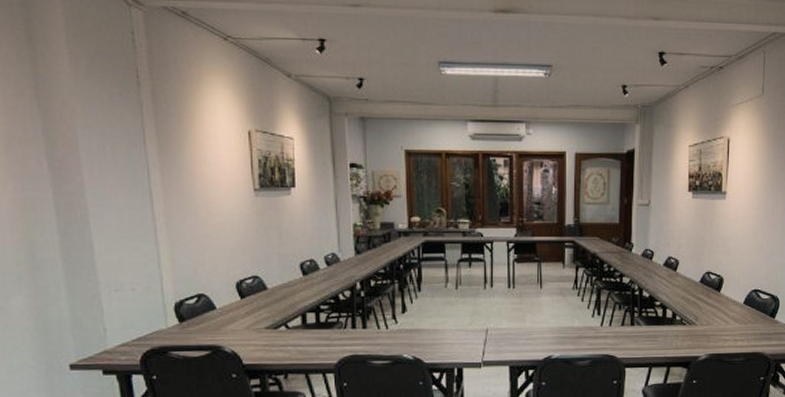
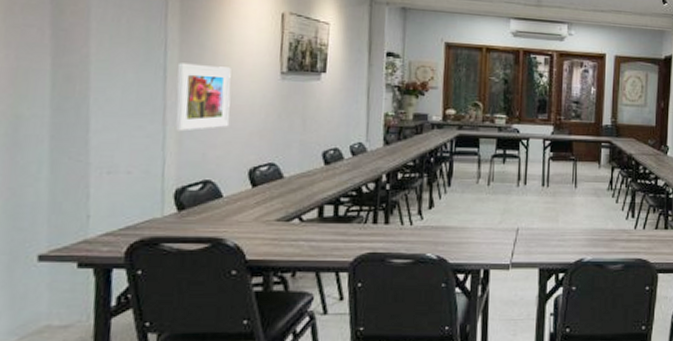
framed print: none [161,185,214,250] -> present [175,63,231,132]

